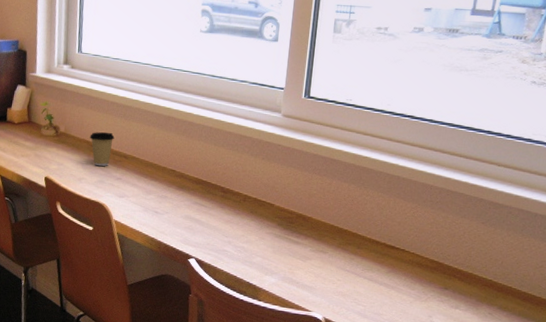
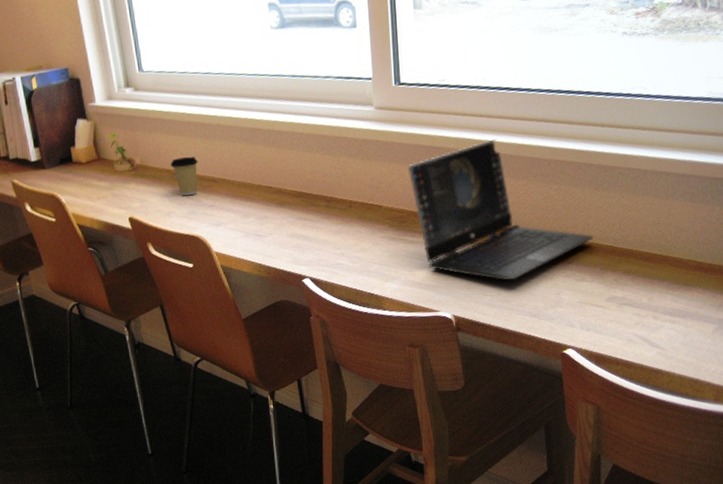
laptop: none [304,161,474,296] -> present [408,139,594,281]

